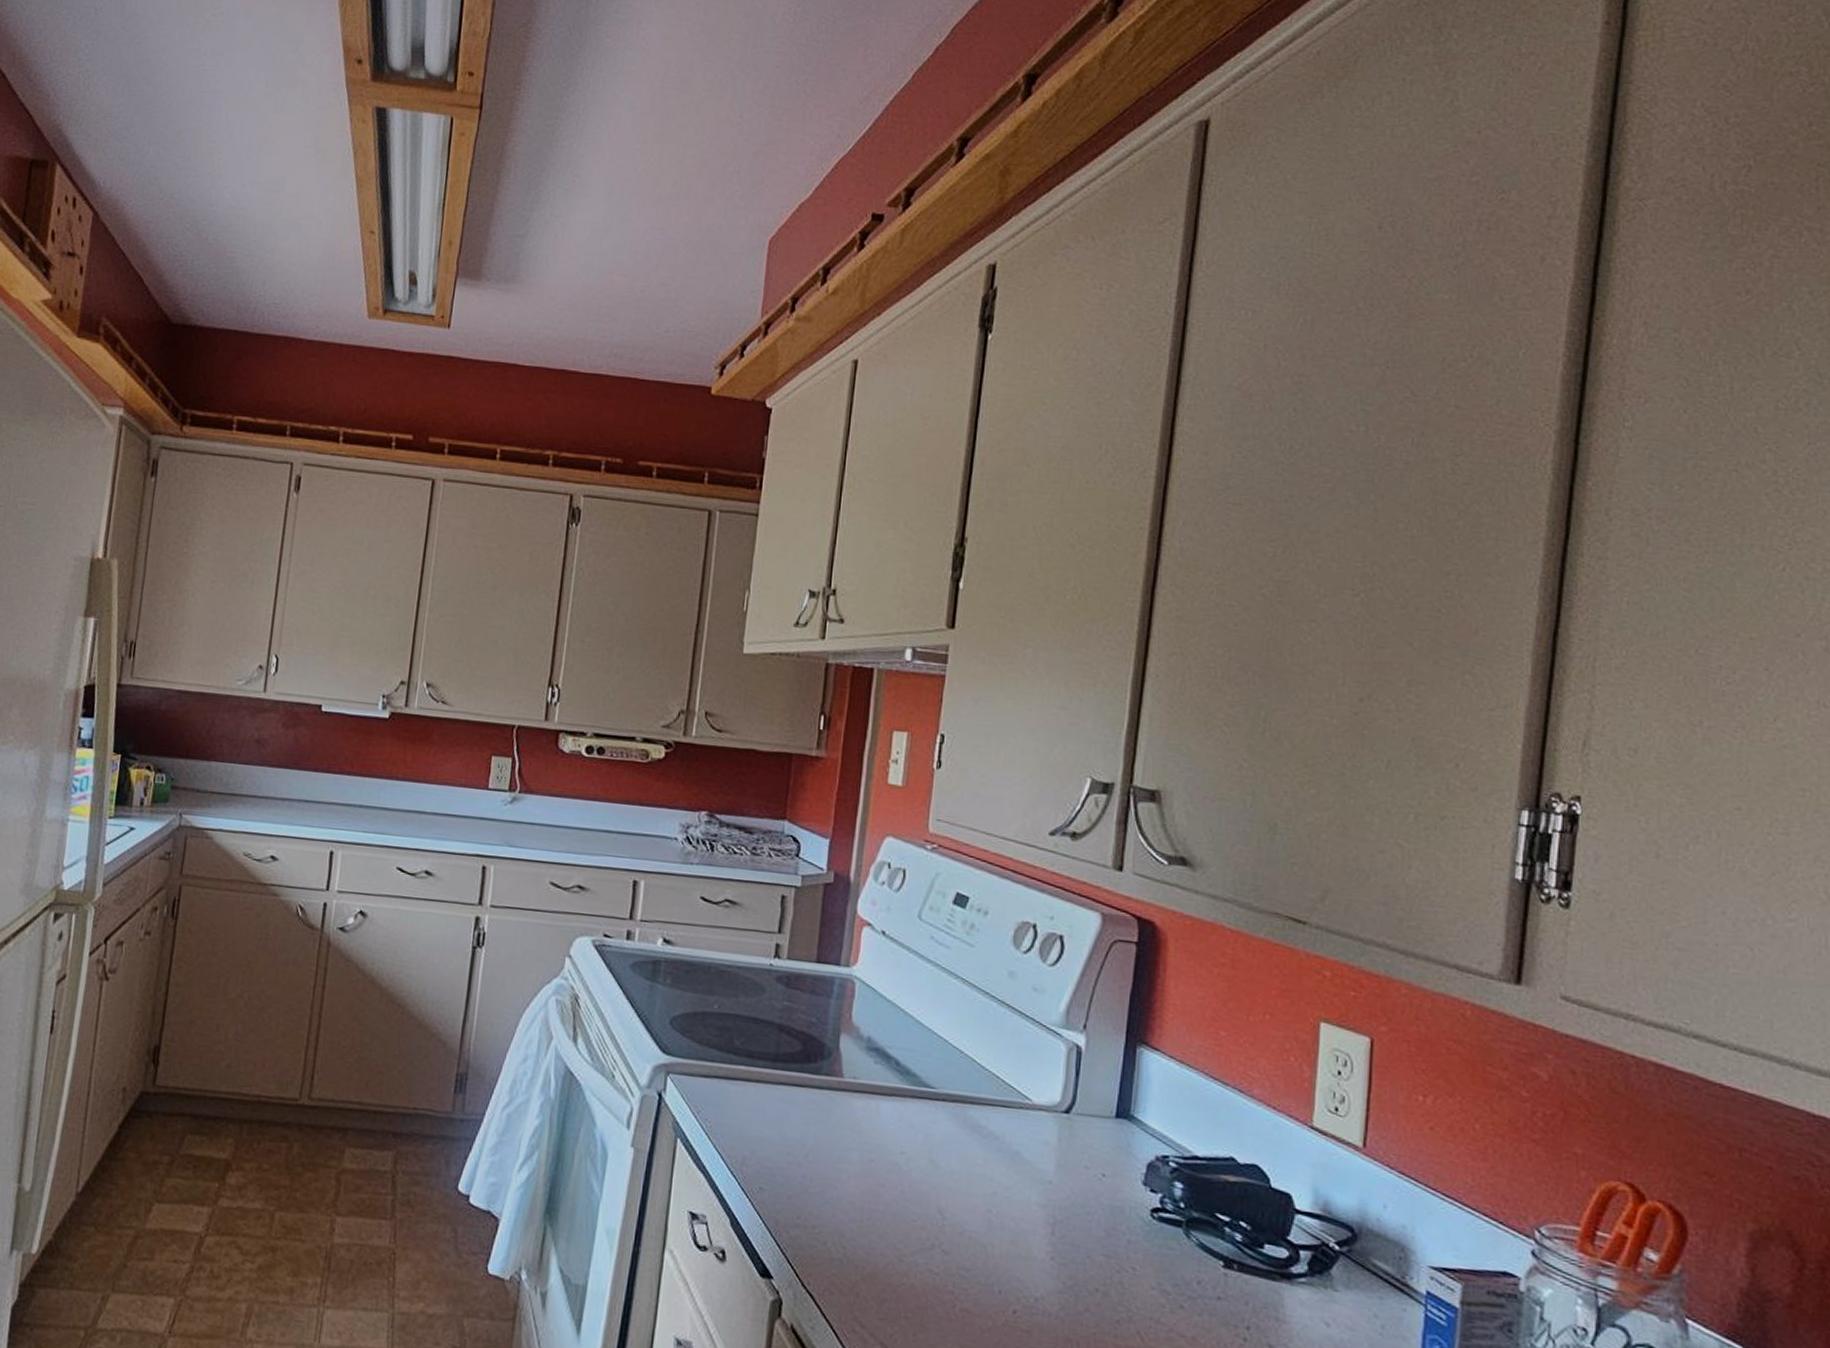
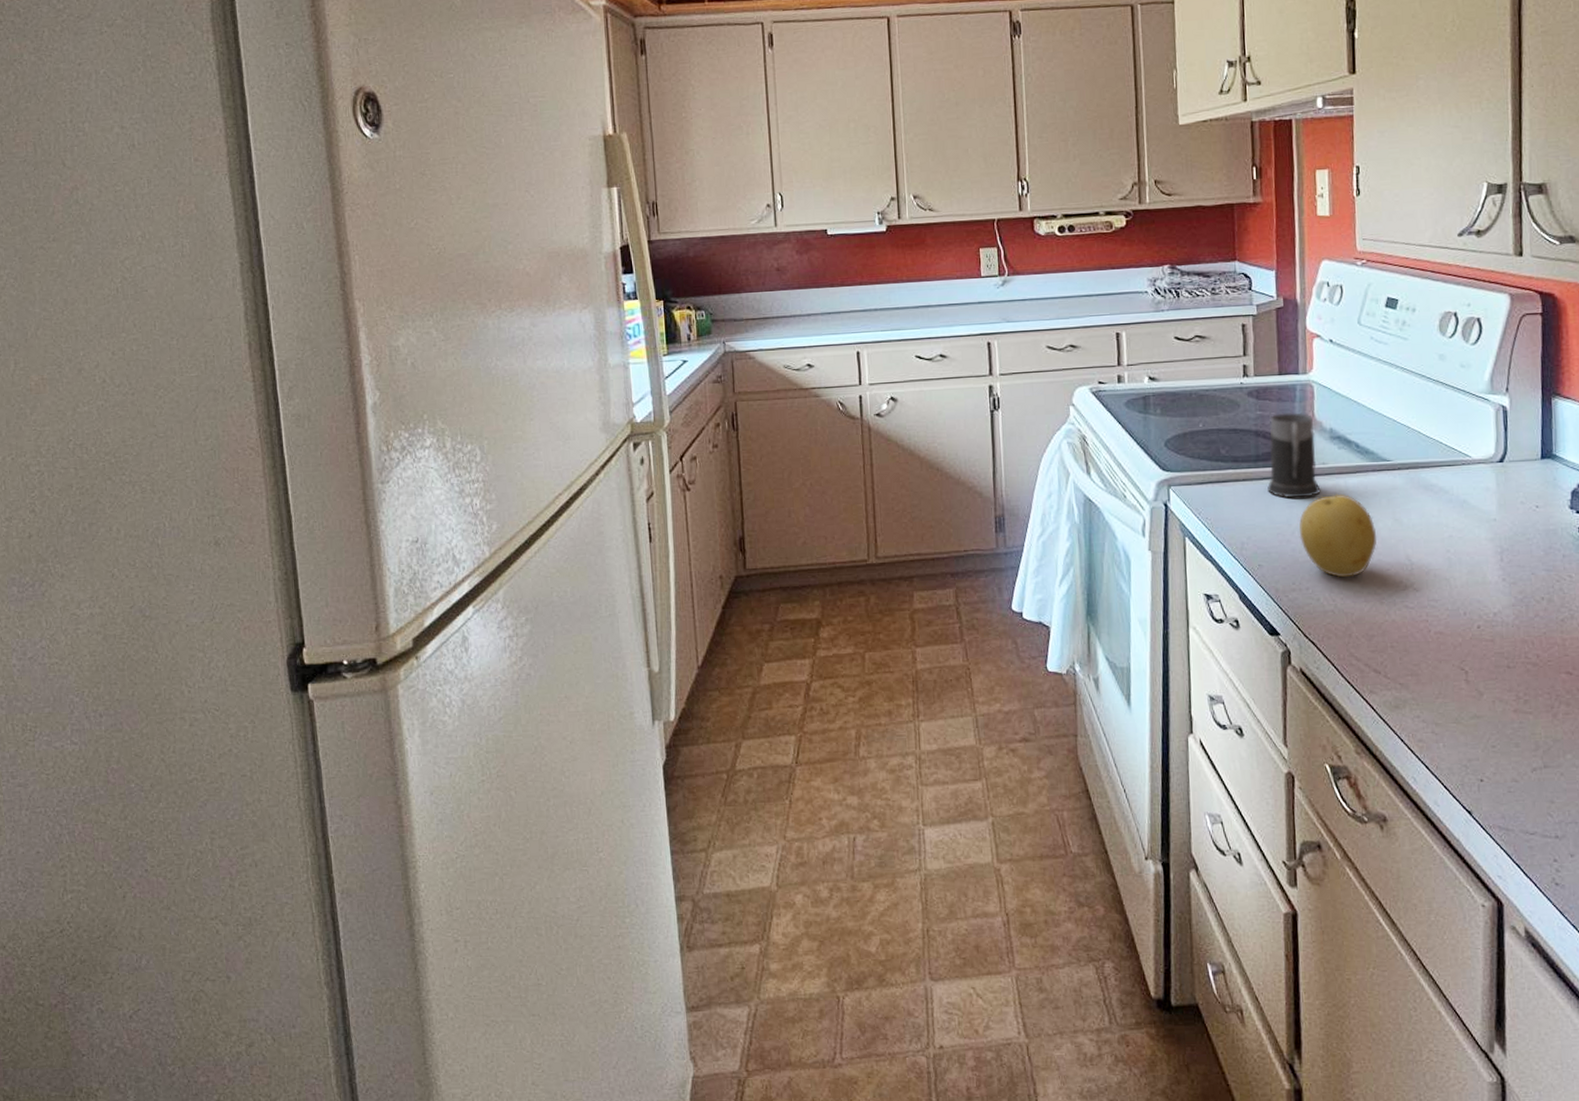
mug: none [782,1008,850,1116] -> present [1266,412,1321,498]
fruit: none [813,1117,907,1222] -> present [1299,493,1377,578]

